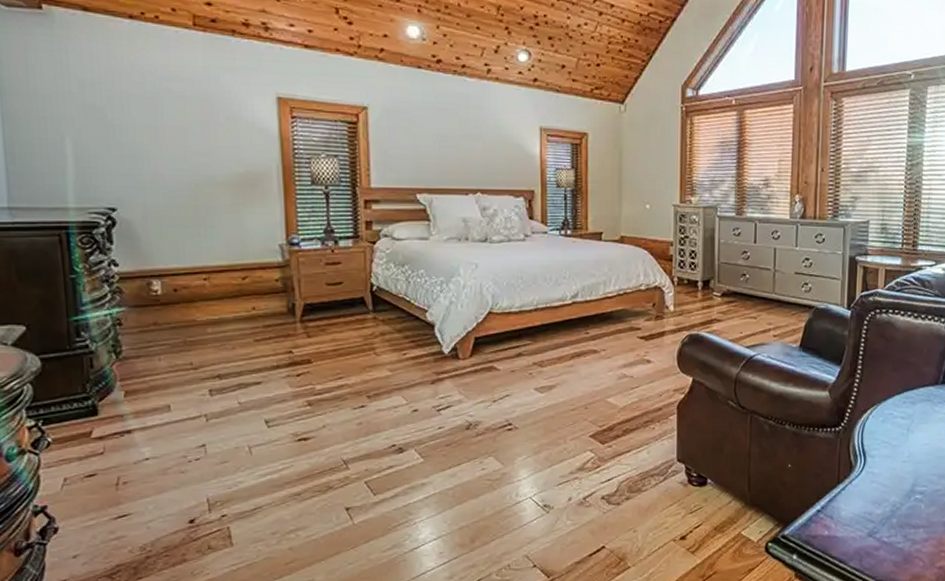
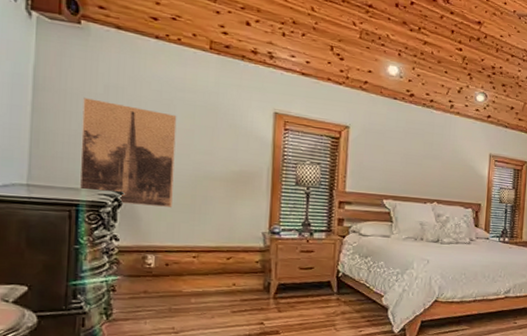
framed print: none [57,99,174,222] -> present [79,98,177,207]

